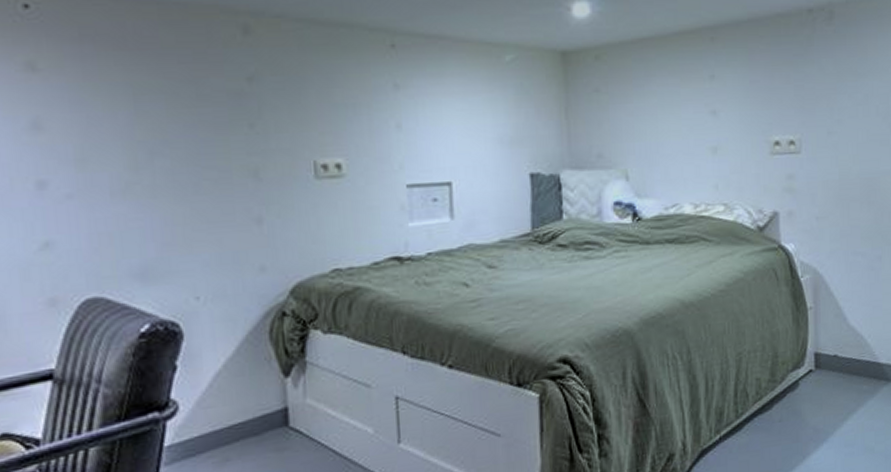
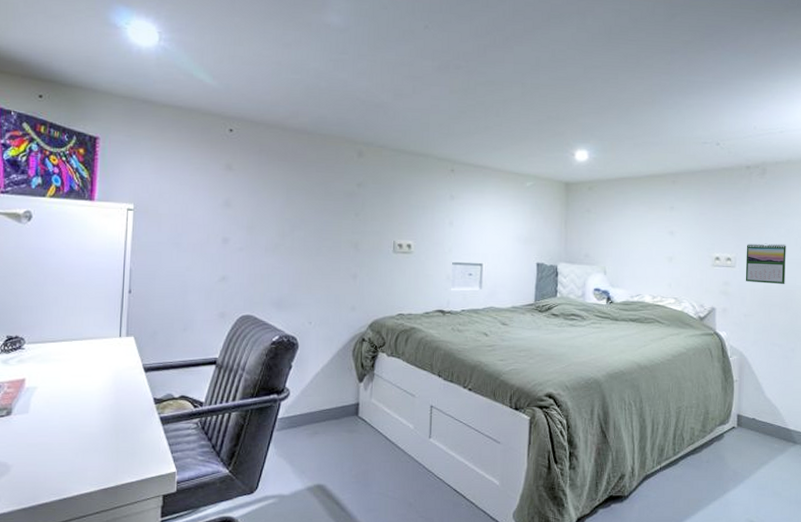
calendar: none [813,115,866,172] -> present [745,243,786,284]

